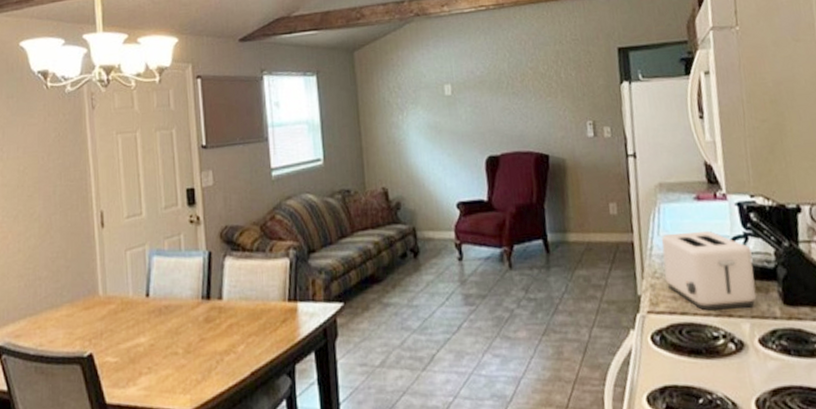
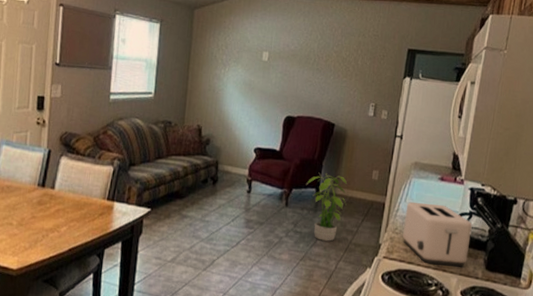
potted plant: none [529,217,586,305] -> present [306,172,348,242]

